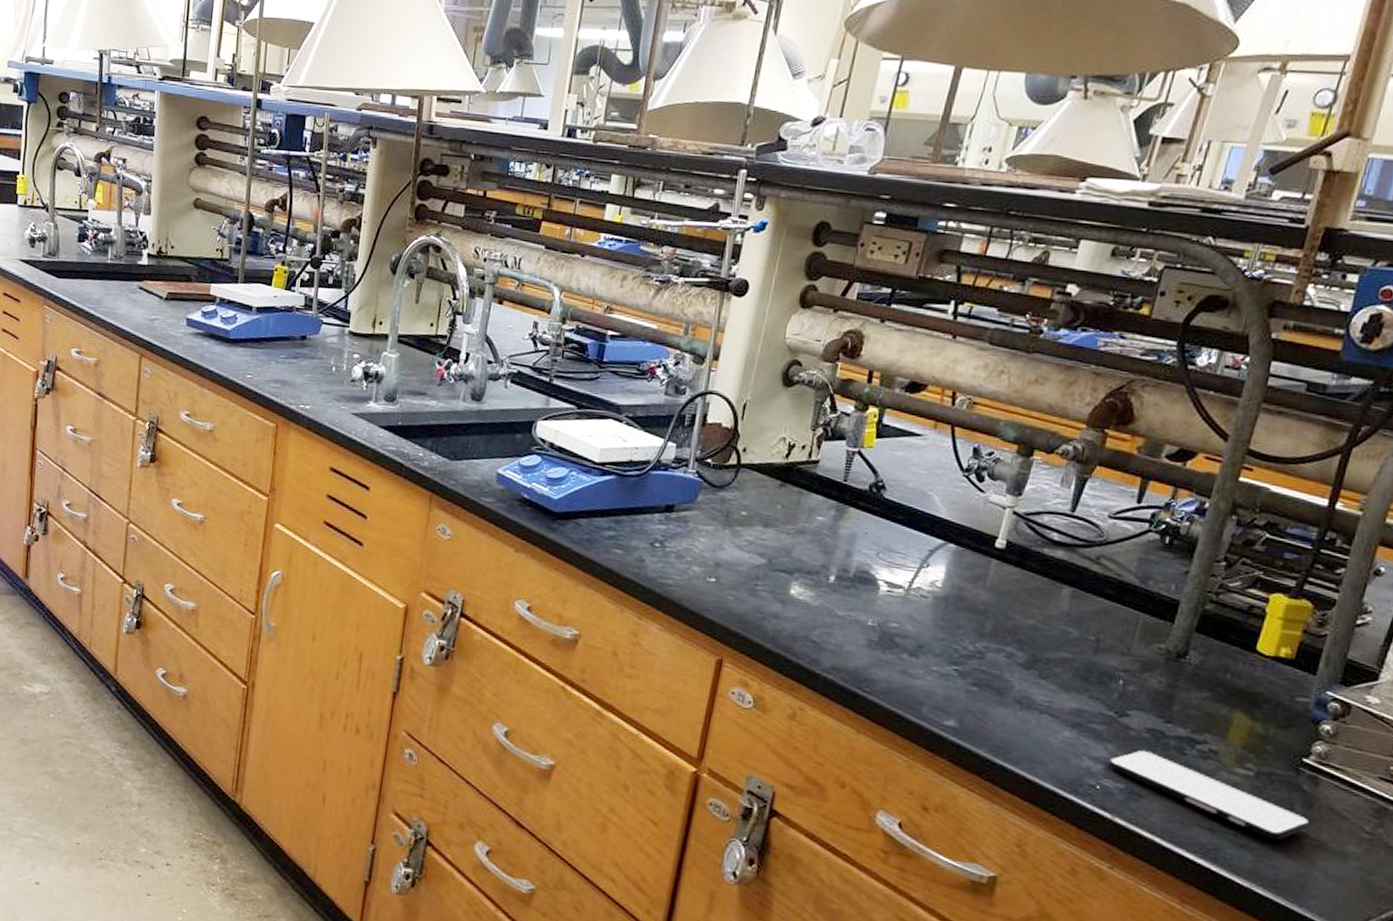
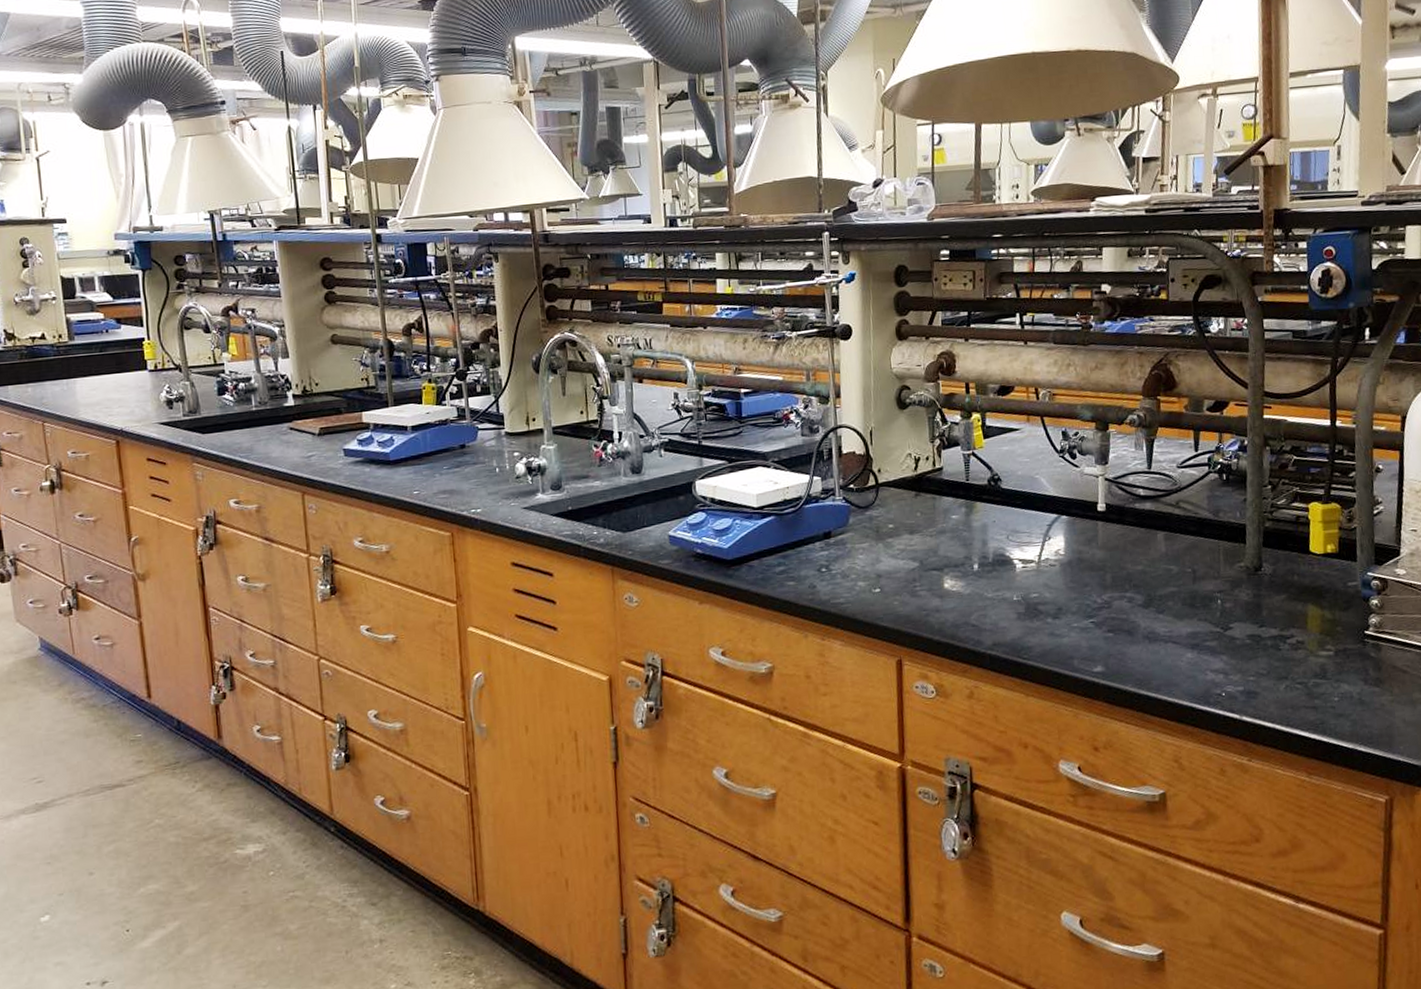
smartphone: present [1106,750,1312,841] -> none [1224,654,1385,704]

